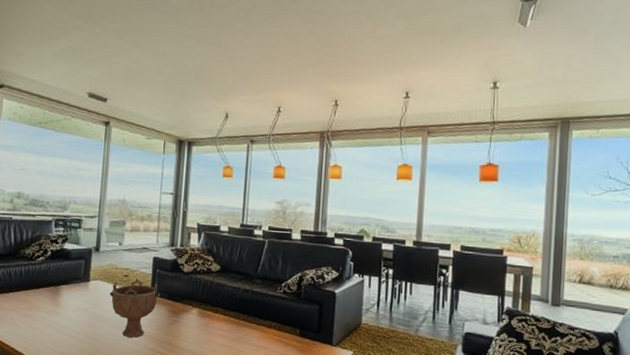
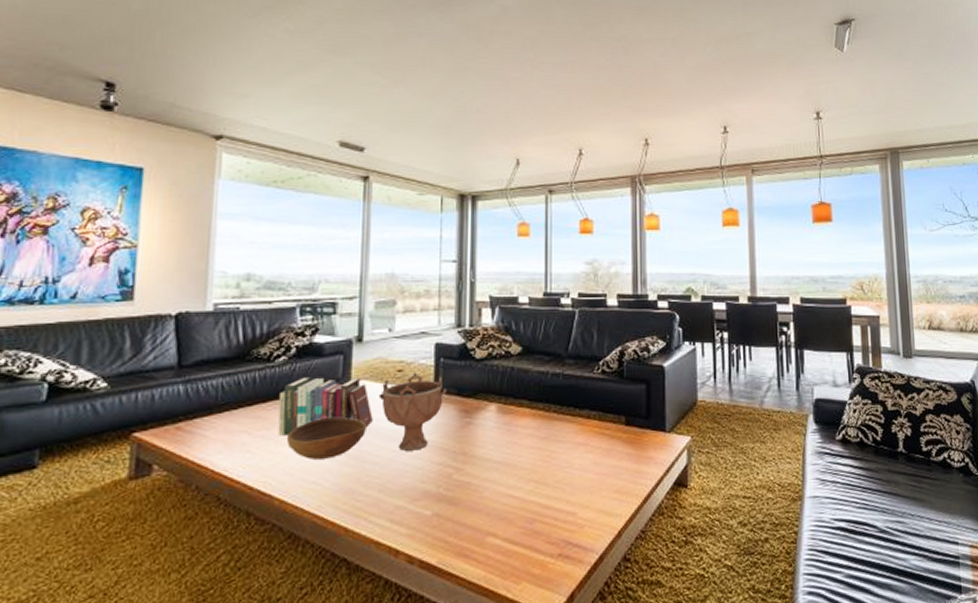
books: none [36,274,105,316] -> present [278,377,373,436]
bowl: none [42,306,99,336] -> present [286,418,366,459]

